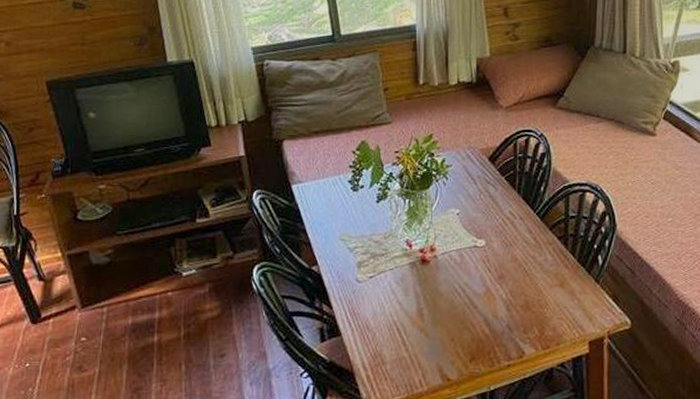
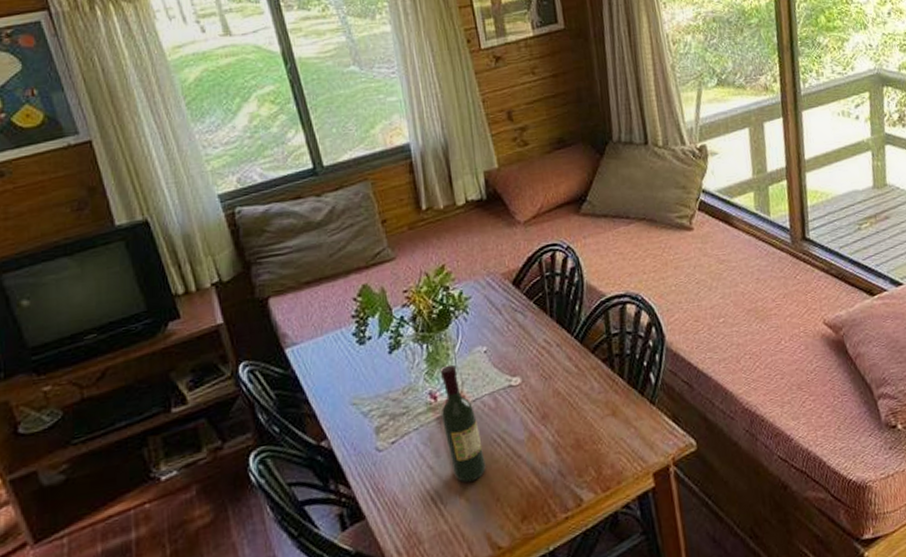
wine bottle: none [414,220,446,320] -> present [439,364,486,482]

